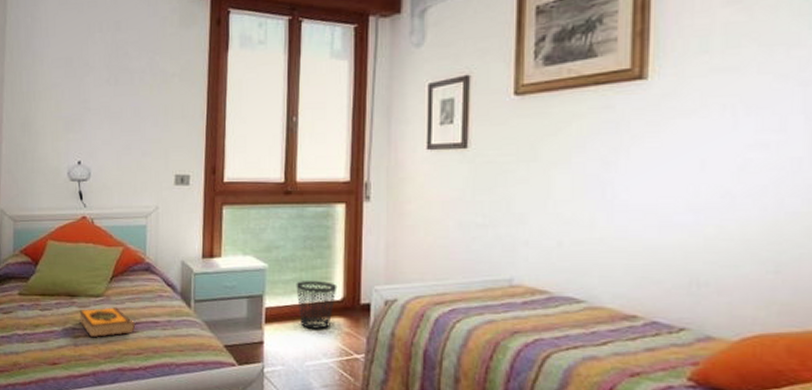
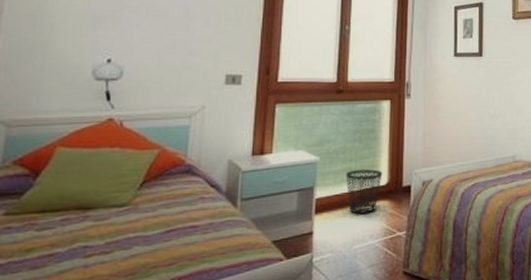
hardback book: present [79,307,136,338] -> none [94,216,170,255]

